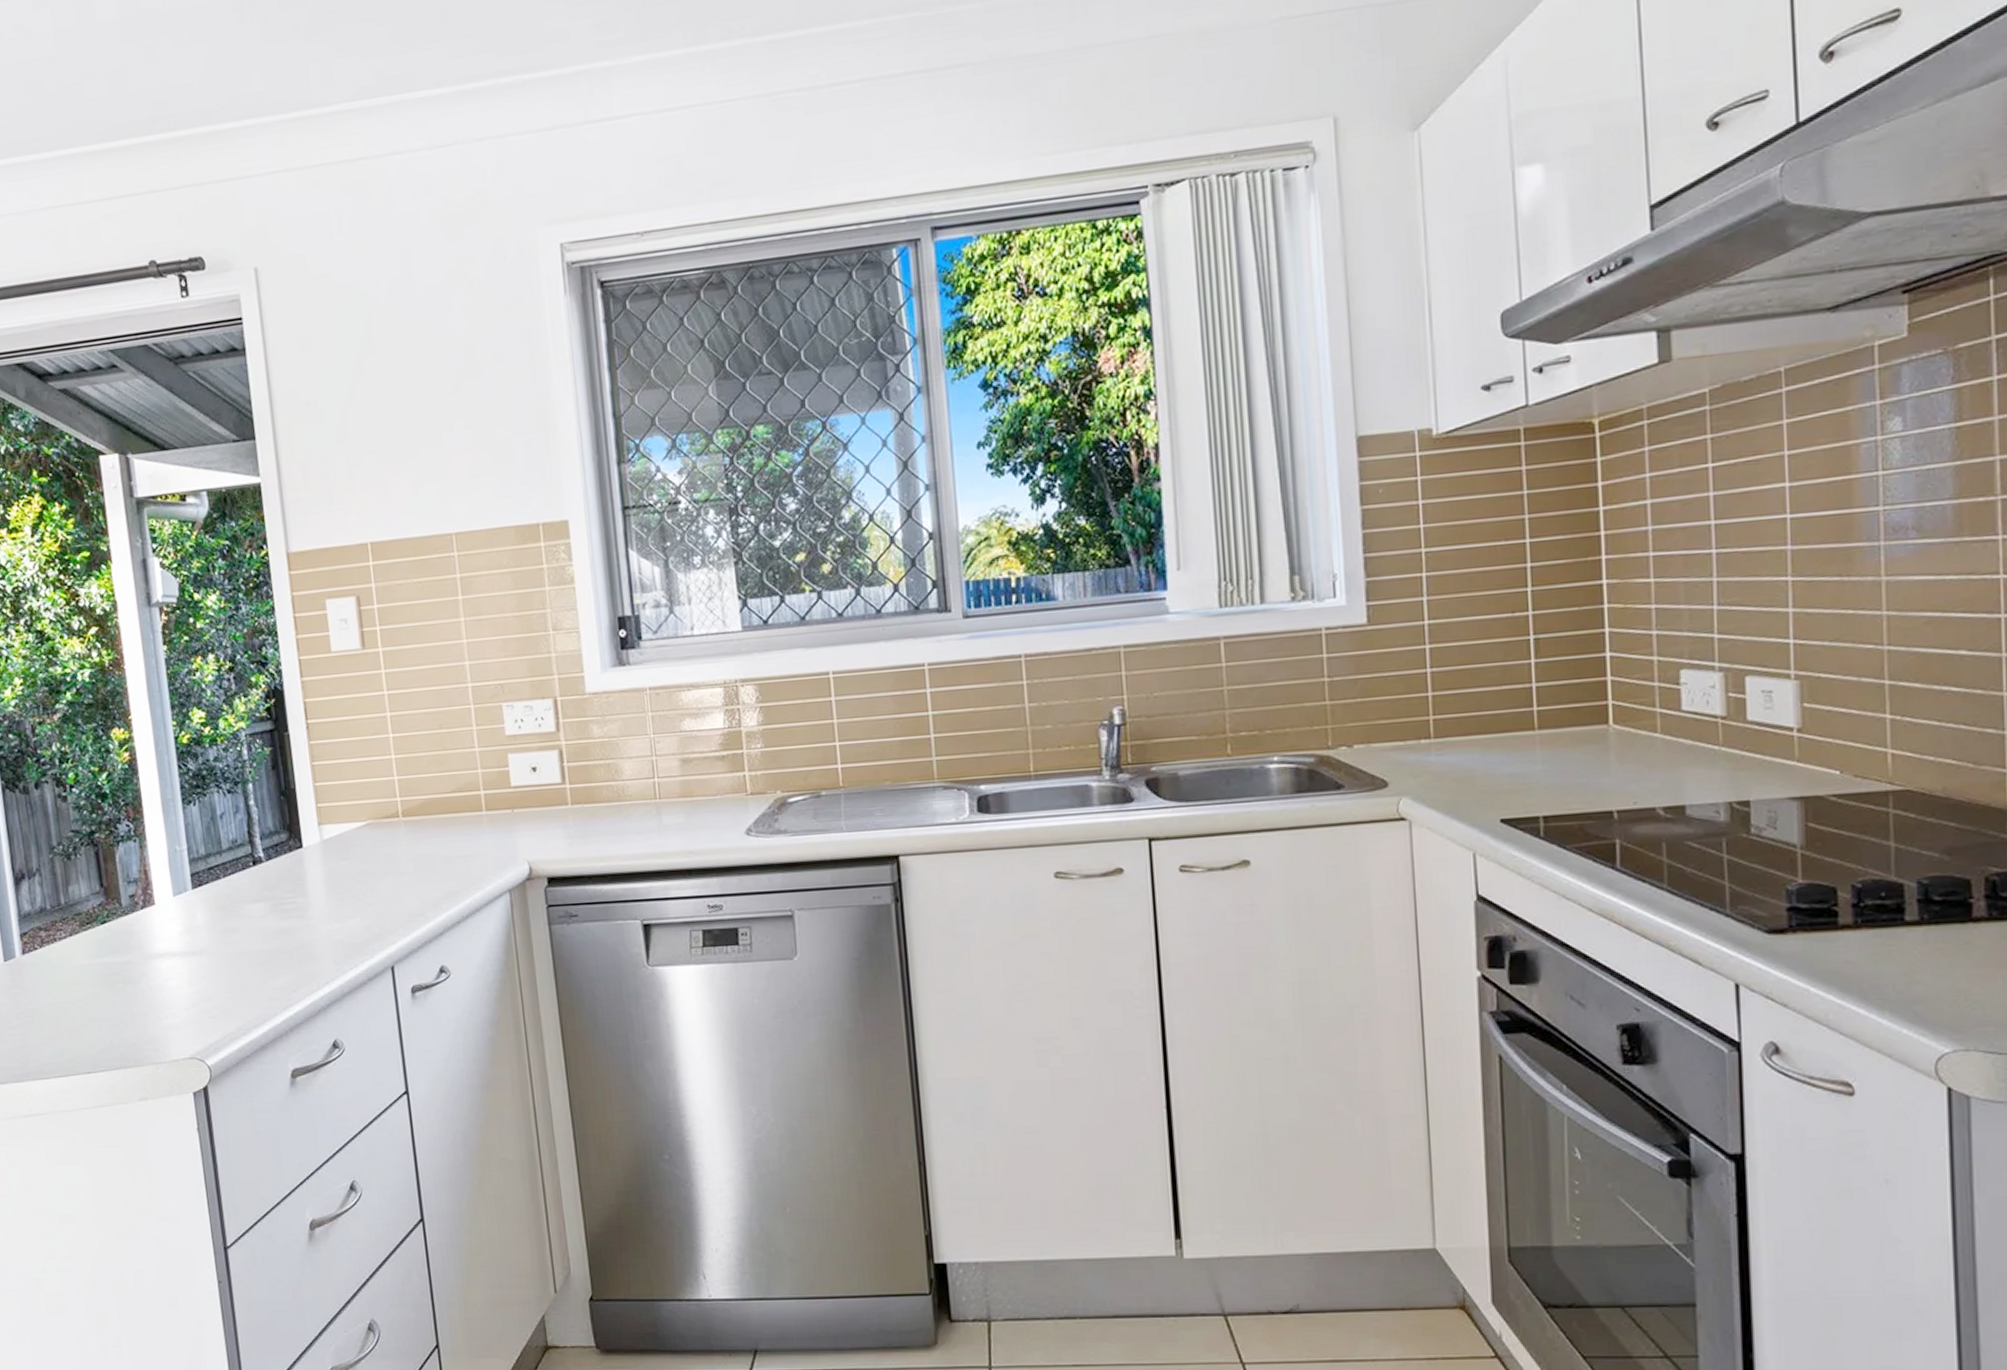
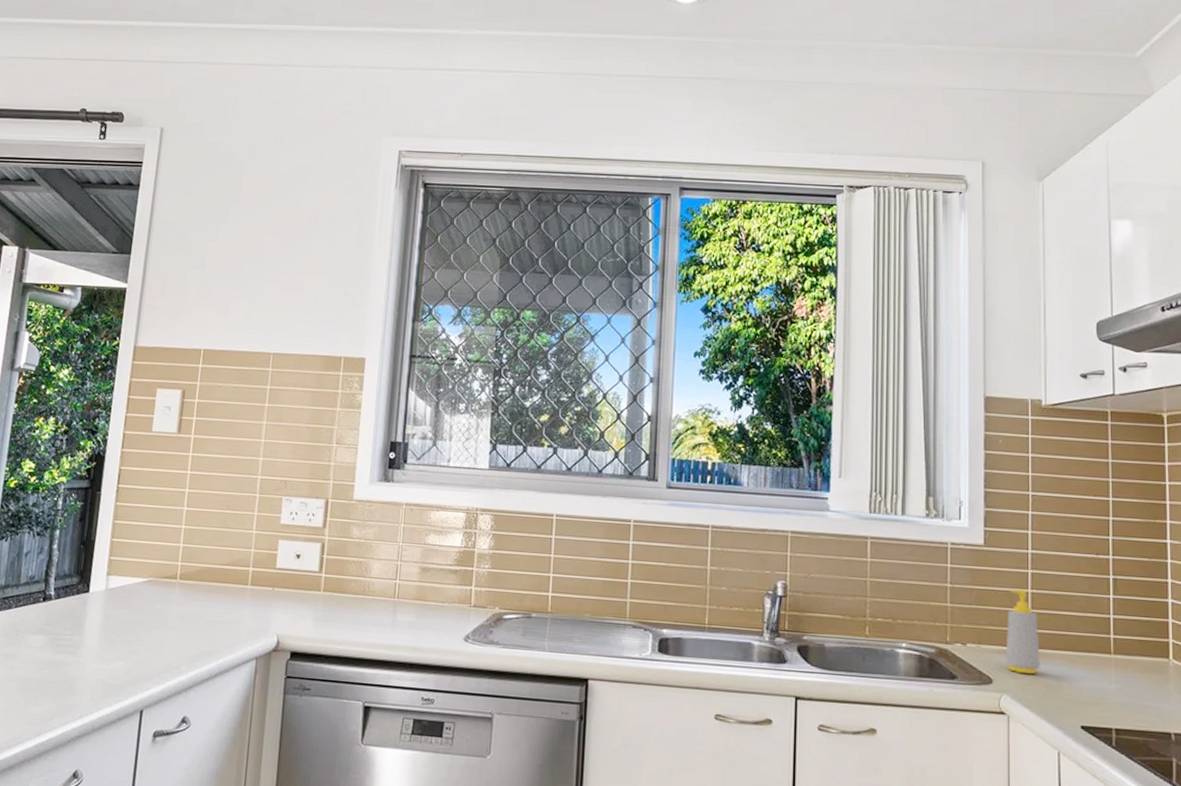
soap bottle: none [1402,669,1446,770] -> present [1005,589,1040,674]

